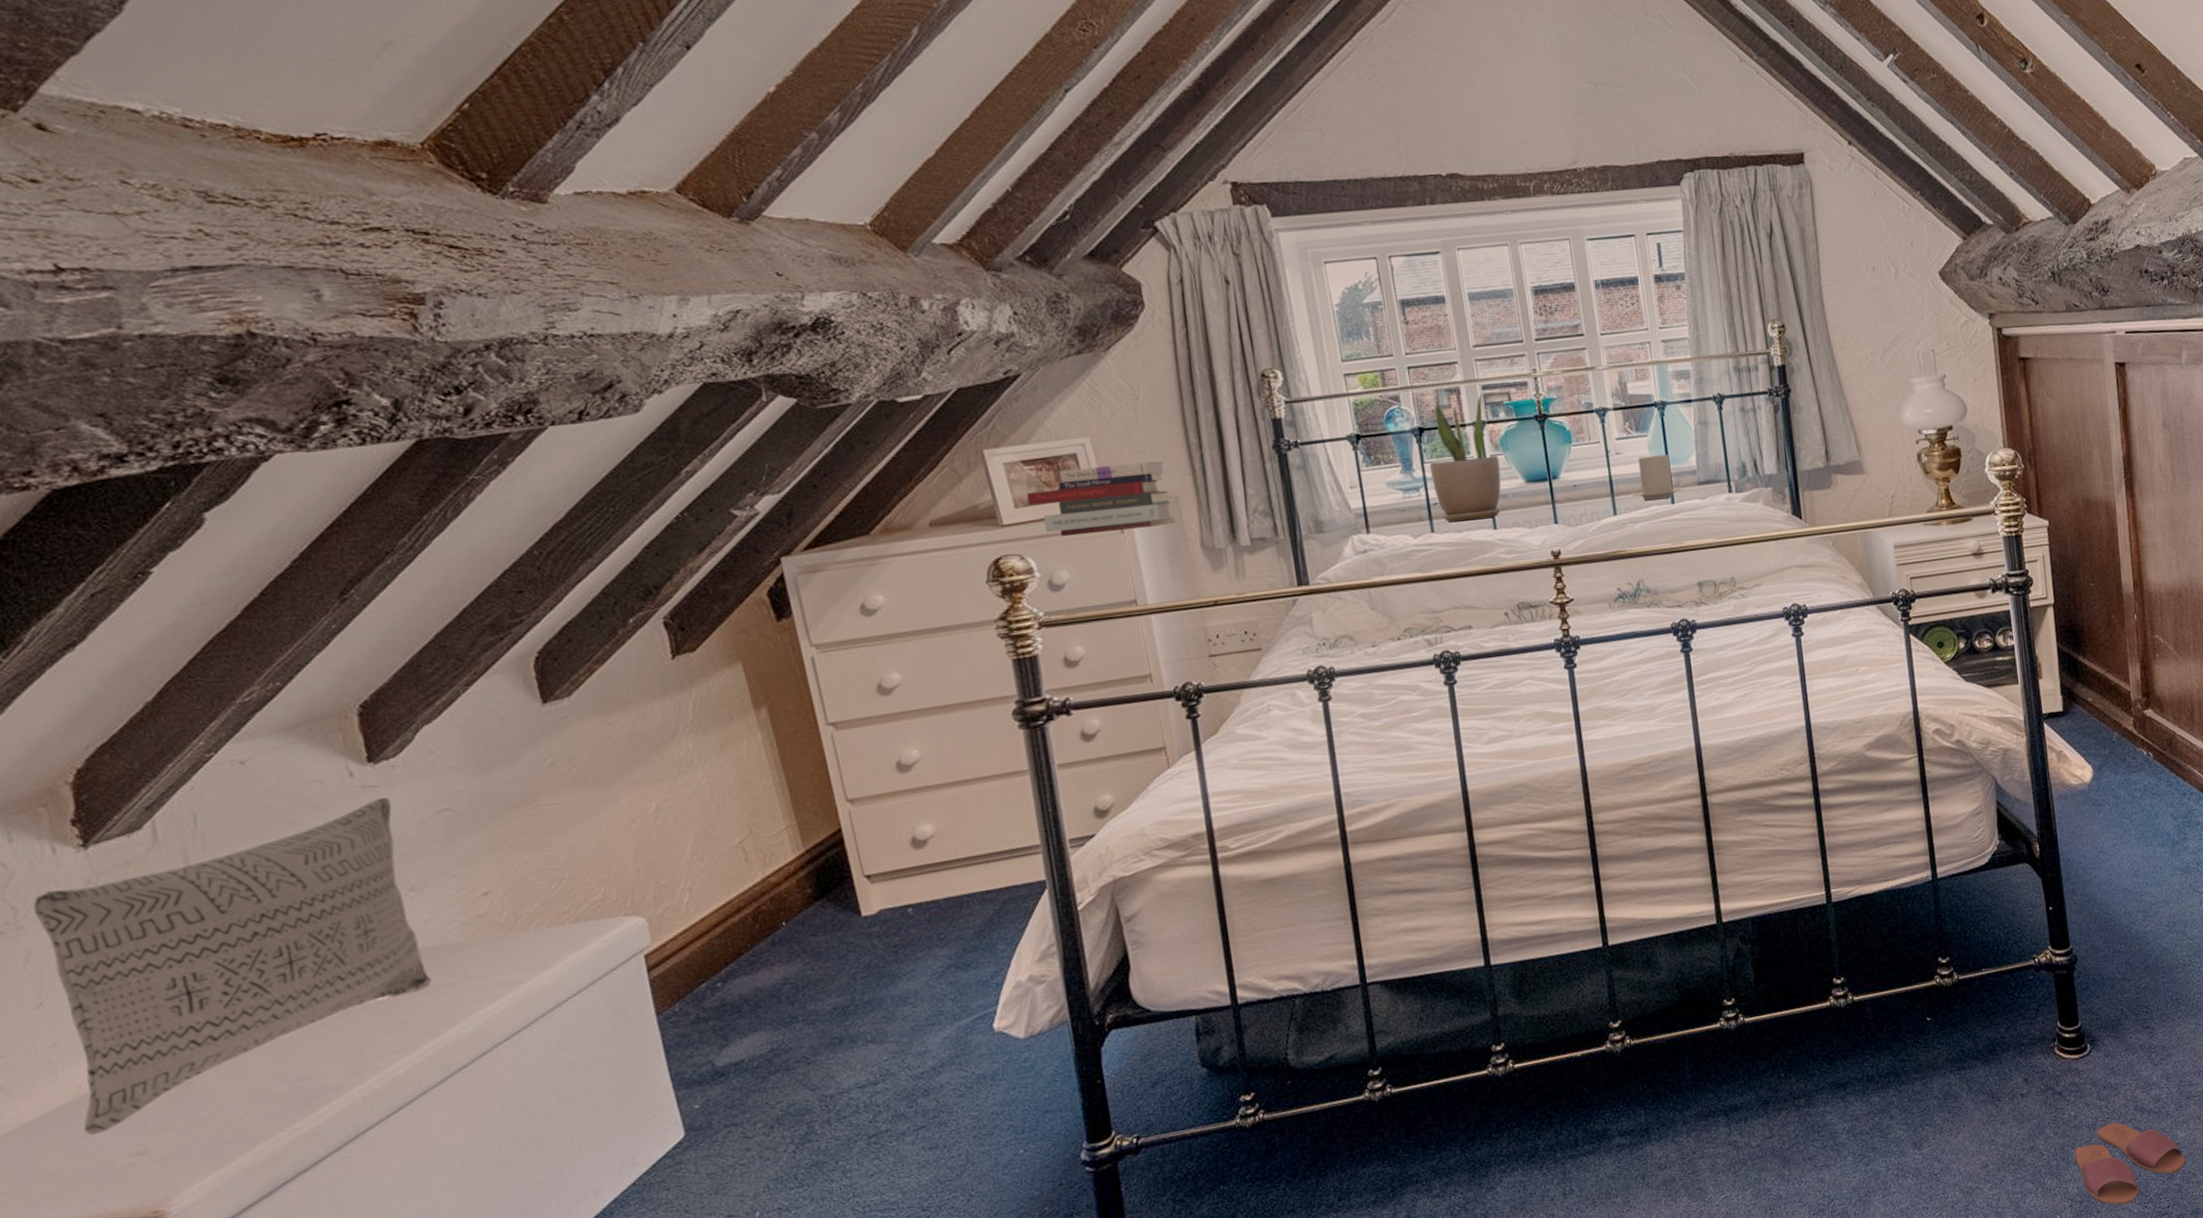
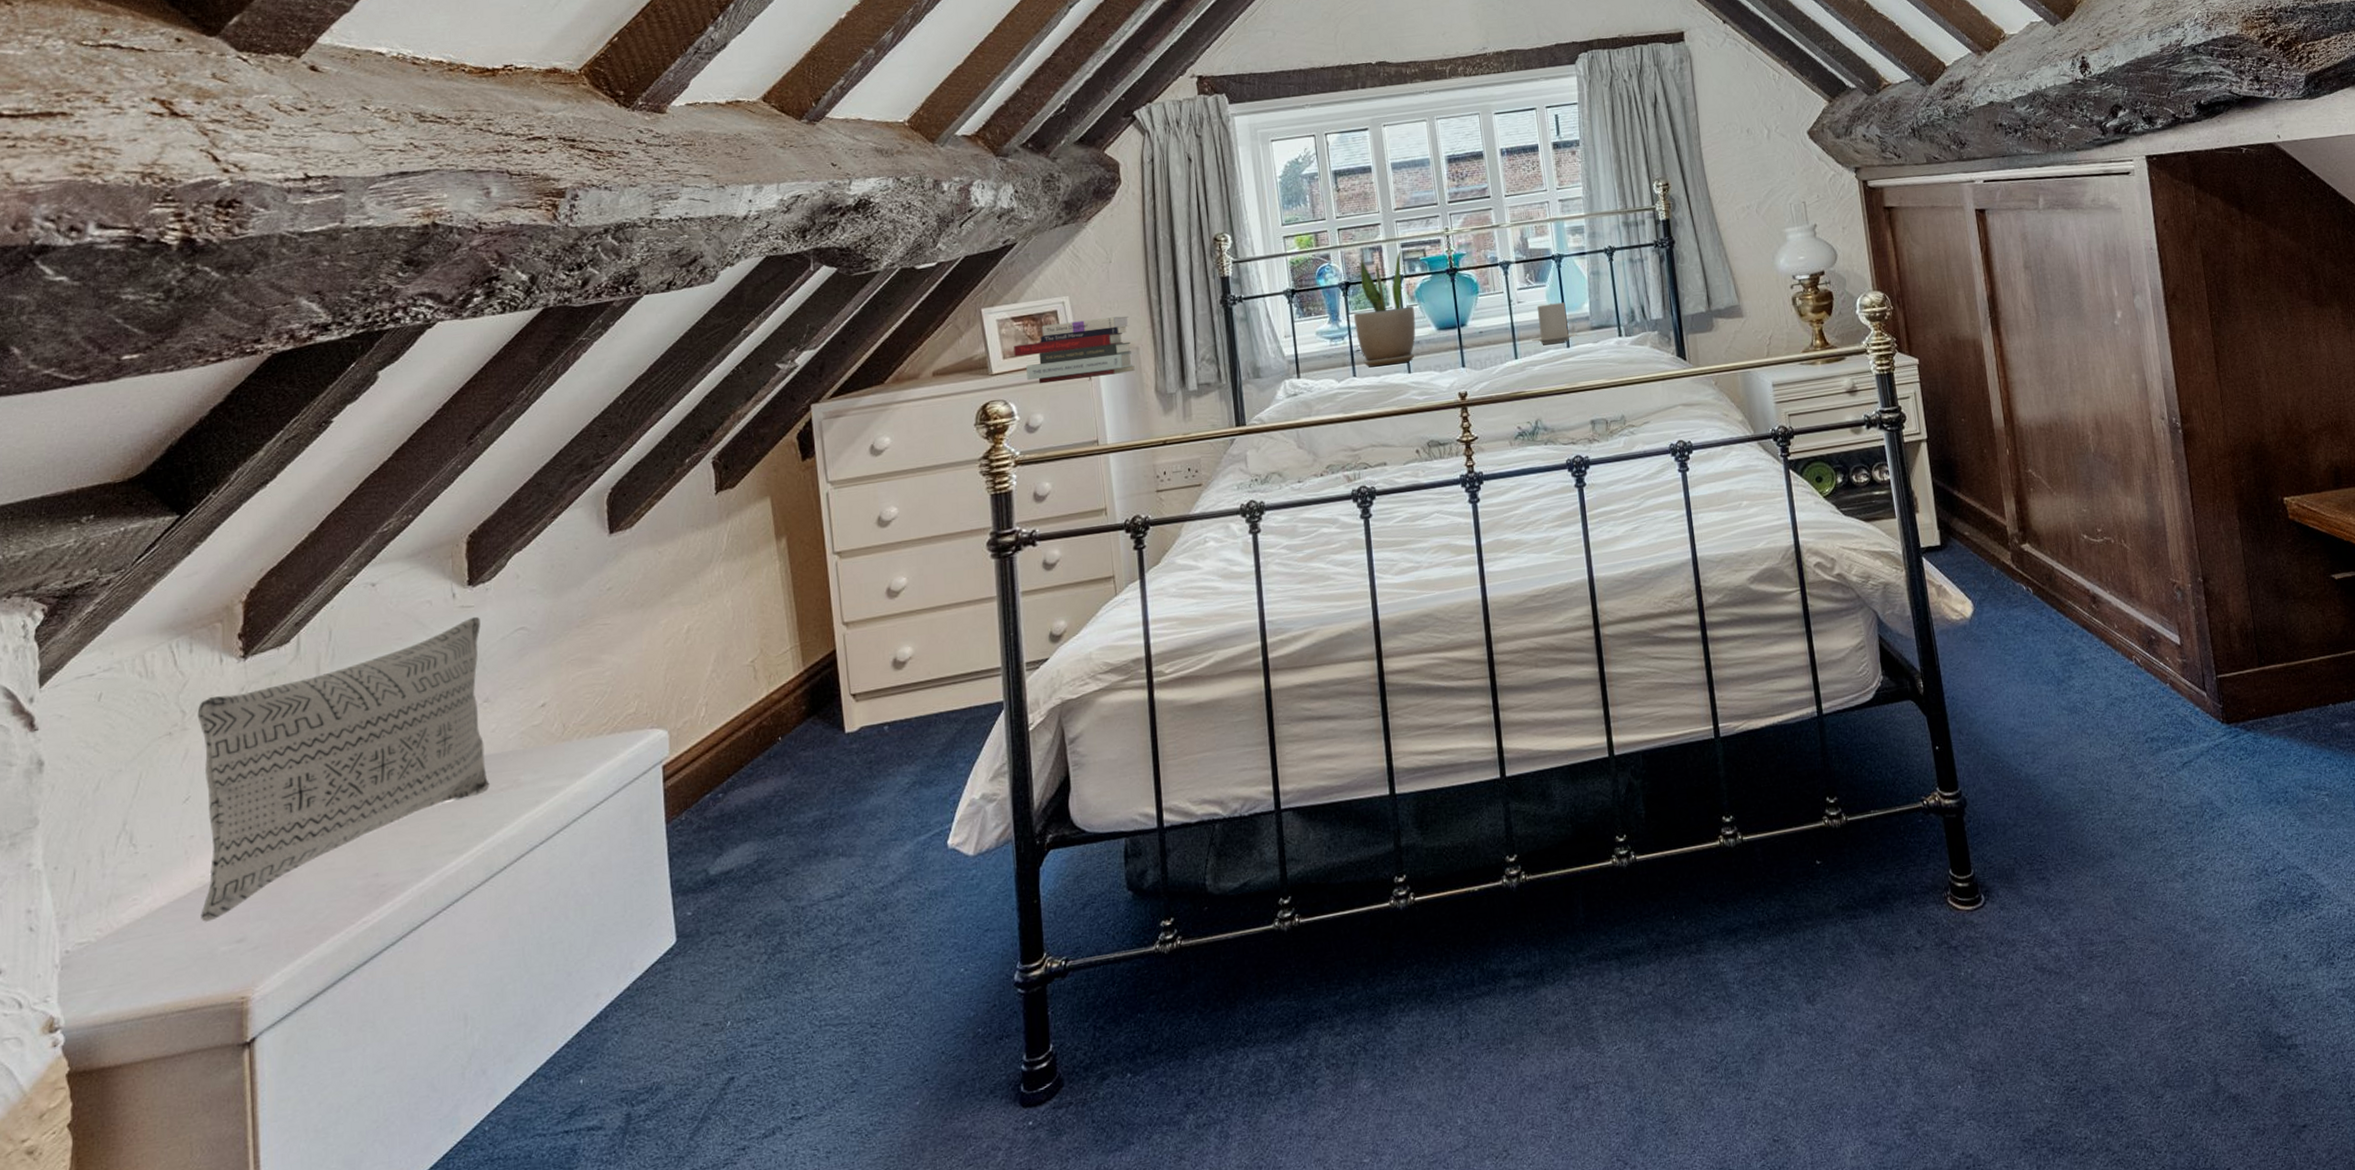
slippers: present [2074,1122,2185,1205] -> none [1973,982,2092,1077]

